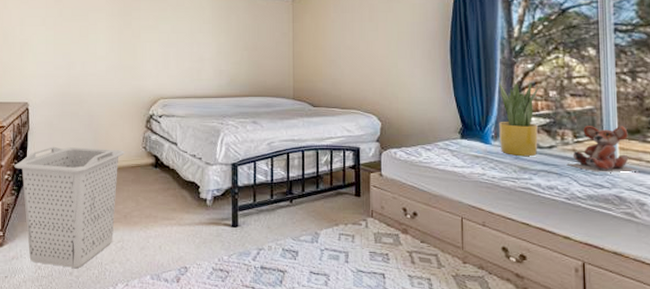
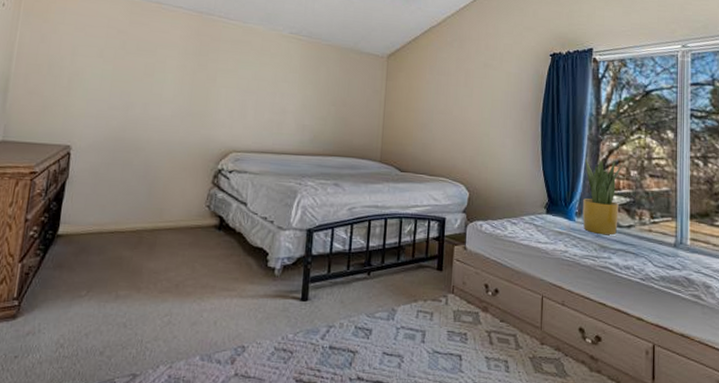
laundry basket: present [14,146,125,268] -> none [43,199,184,346]
stuffed animal: present [568,126,641,173] -> none [644,207,708,256]

